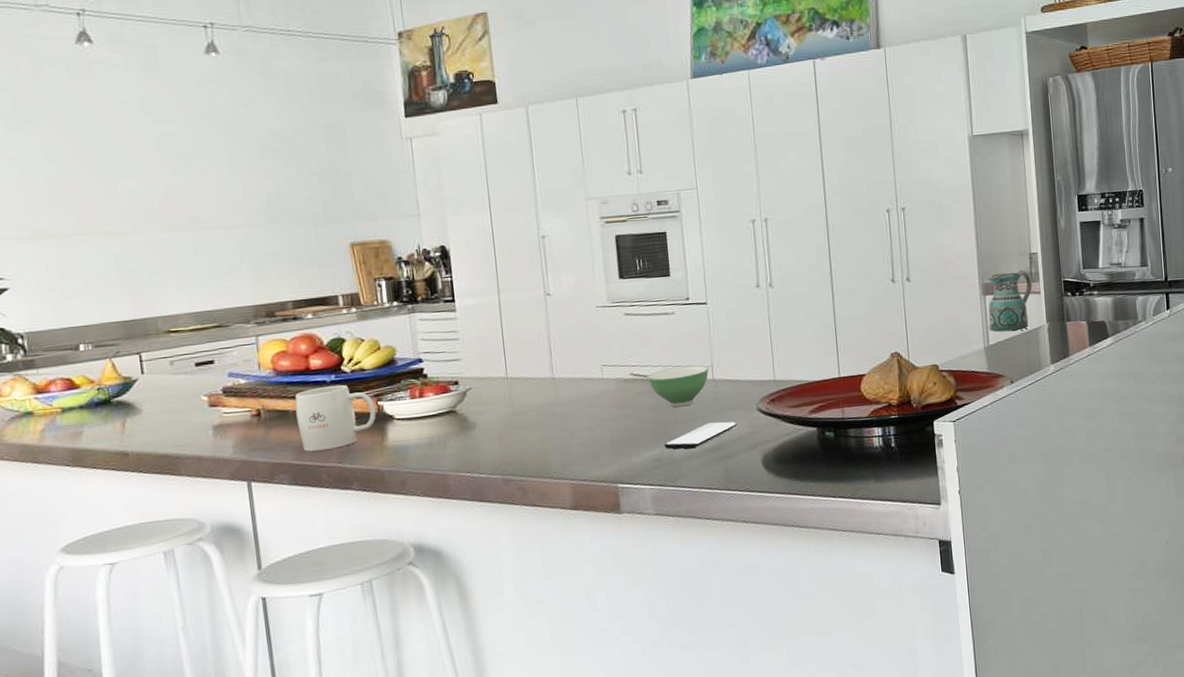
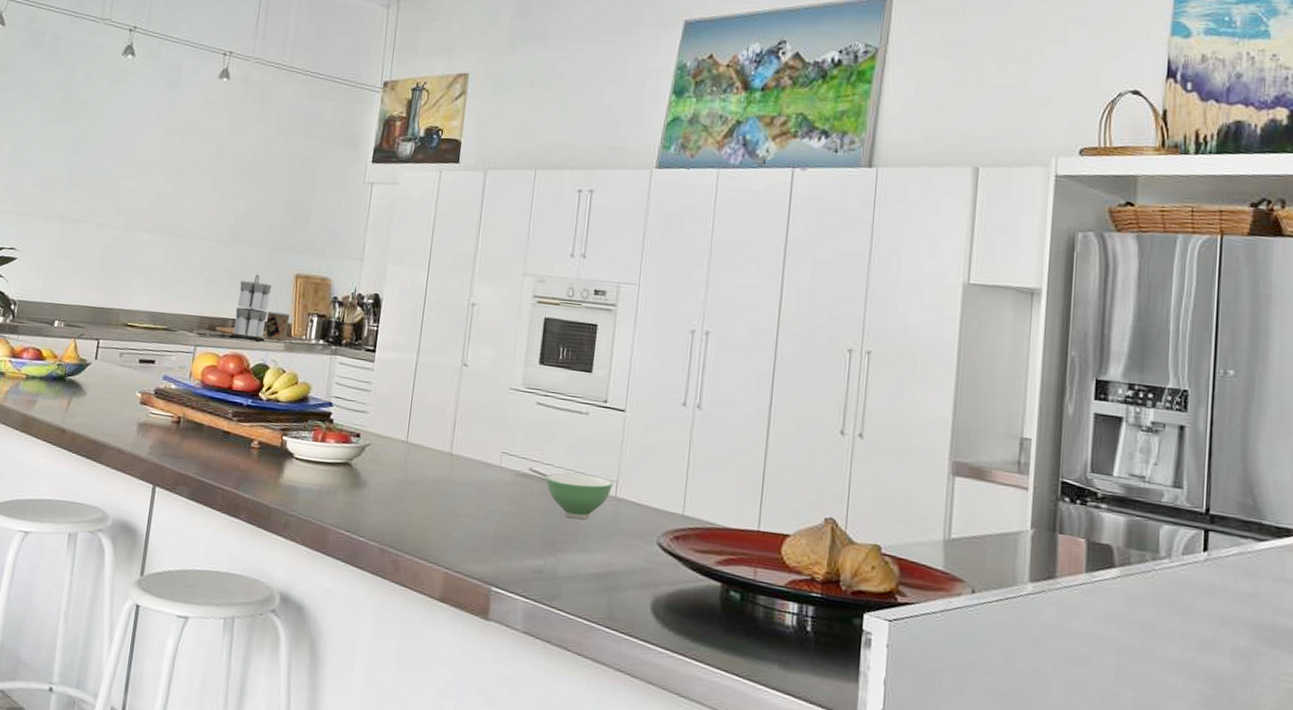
spice rack: none [290,251,334,321] -> present [231,274,272,343]
mug: present [295,384,377,452] -> none [207,408,280,474]
tin can: none [329,283,358,314] -> present [264,311,290,343]
phone: present [664,421,738,449] -> none [548,544,632,570]
ceramic pitcher: present [988,269,1032,333] -> none [953,451,1019,531]

